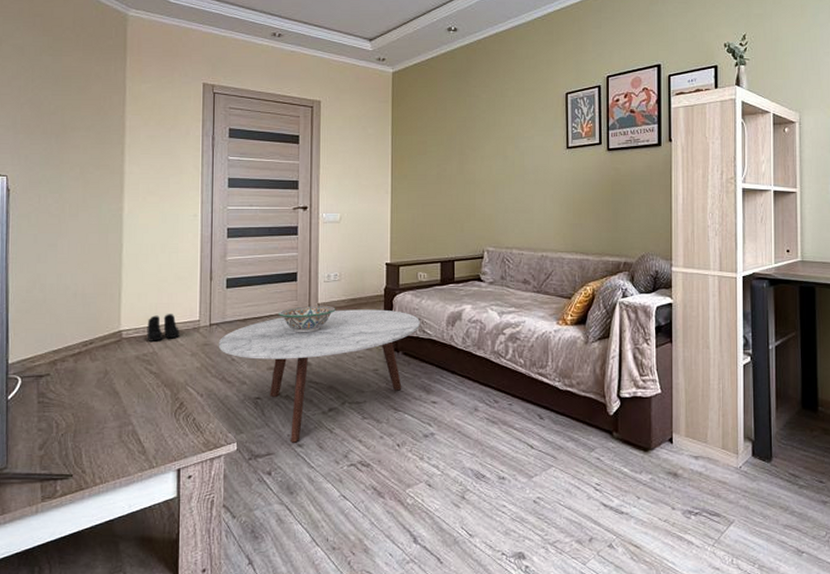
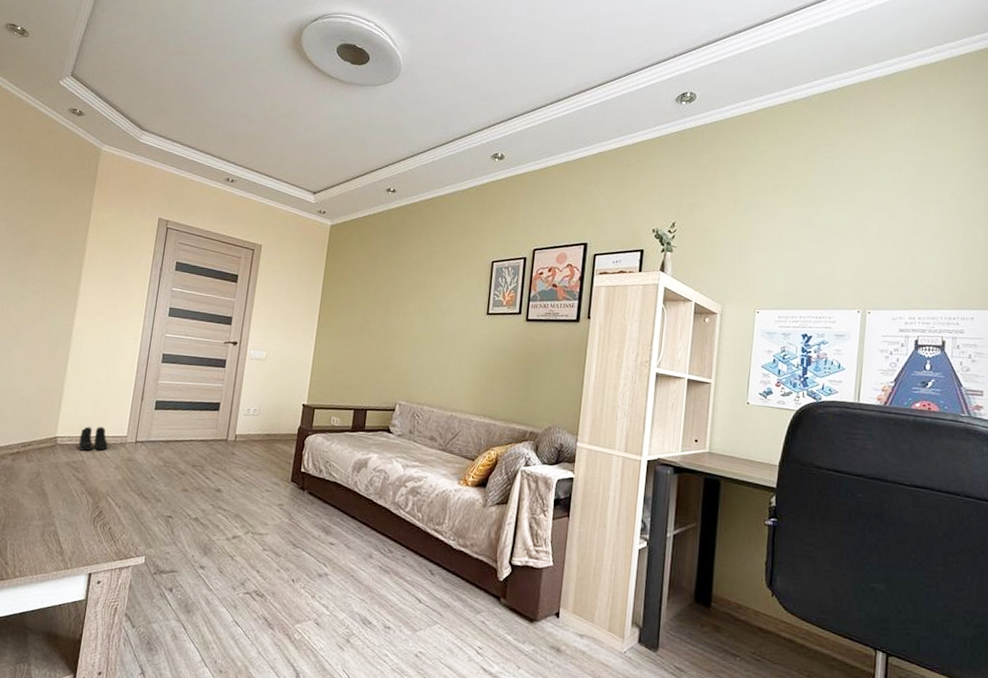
coffee table: present [218,309,420,443] -> none [140,443,328,564]
decorative bowl: present [279,306,336,333] -> none [198,435,251,462]

